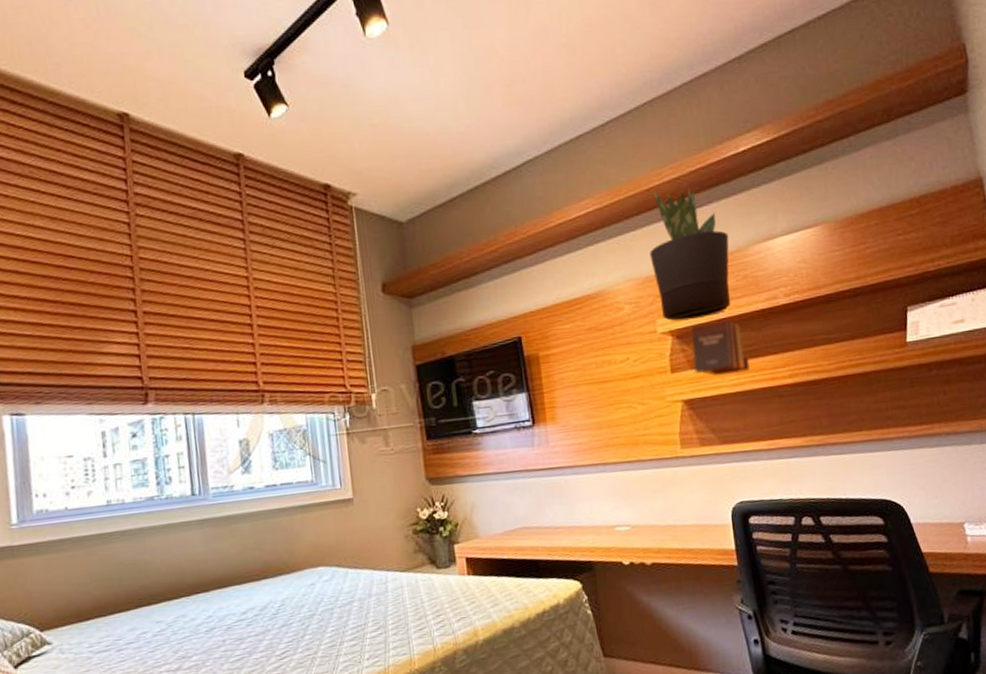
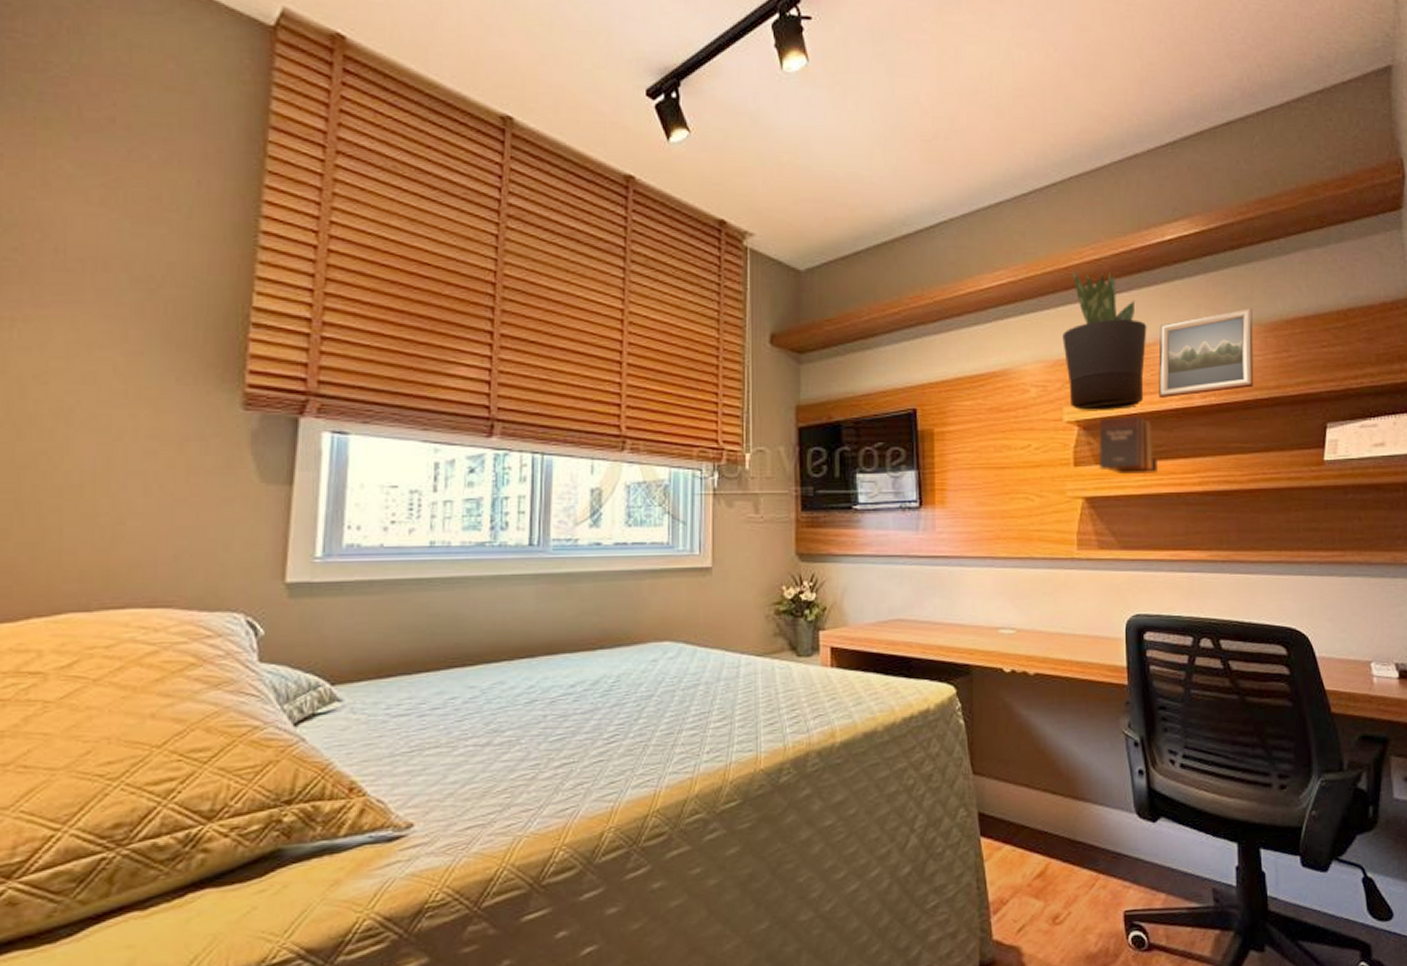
picture frame: none [740,206,835,302] -> present [1159,308,1254,399]

